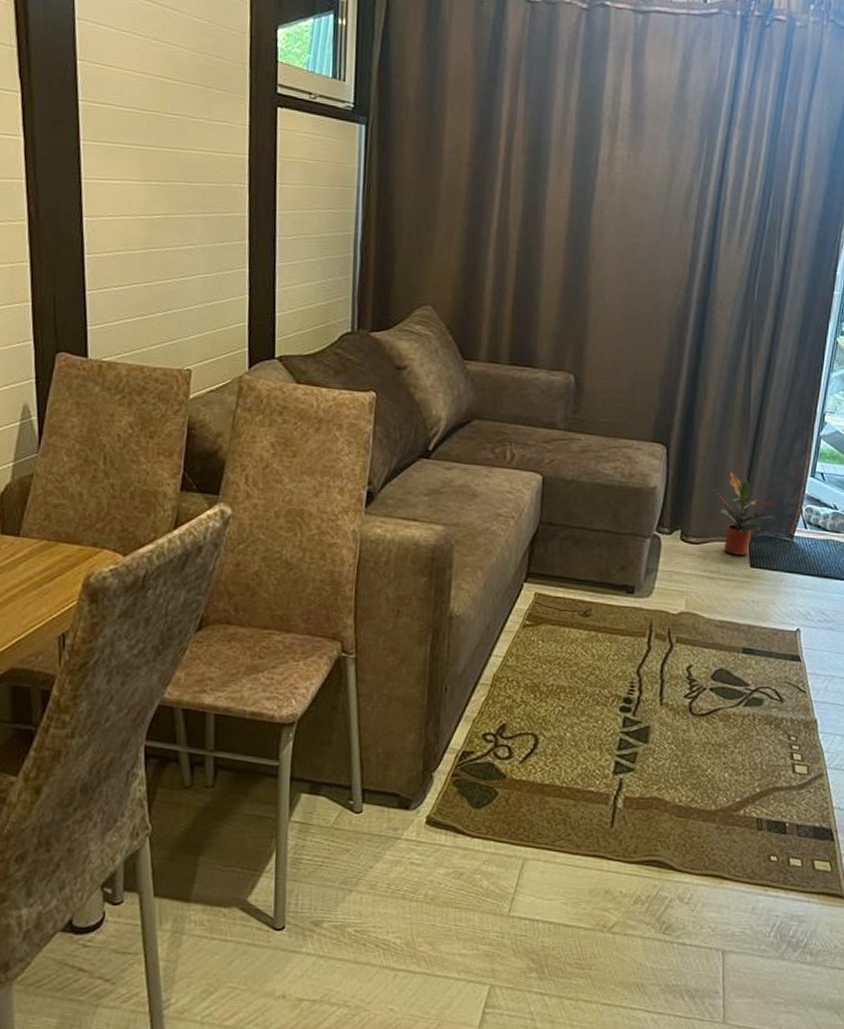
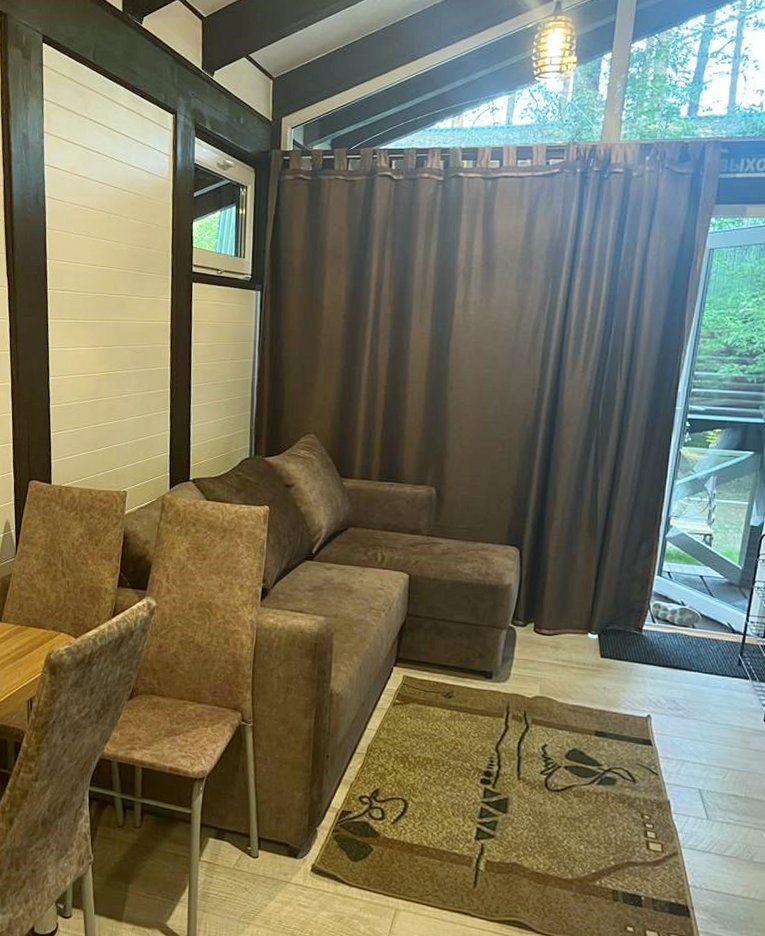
potted plant: present [713,472,776,555] -> none [563,571,624,646]

